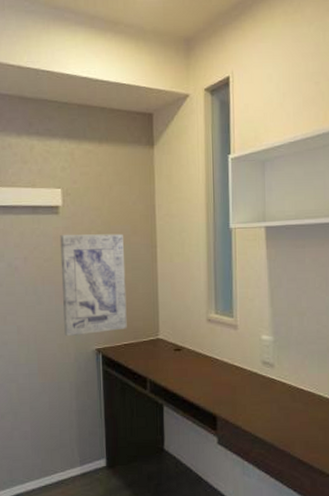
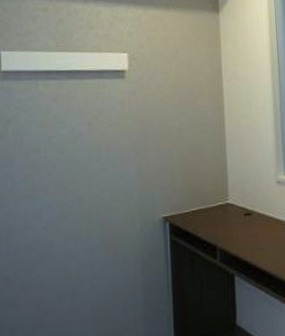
wall art: present [60,233,127,337] -> none [126,96,195,206]

